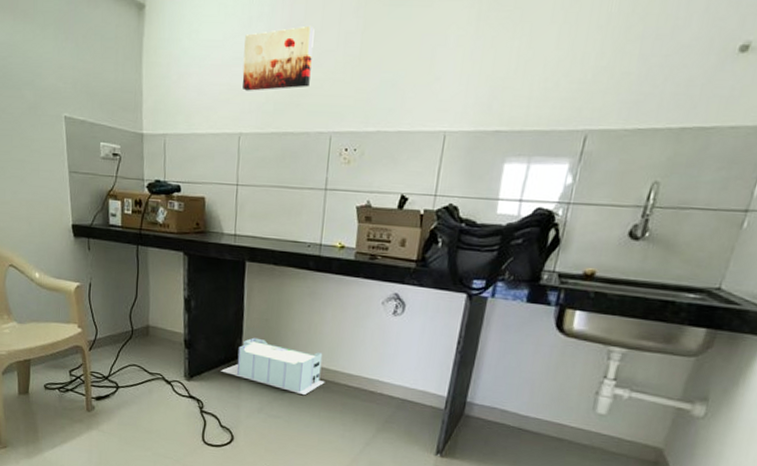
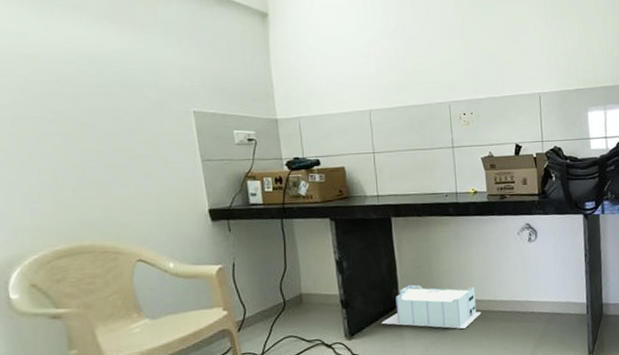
wall art: present [242,25,315,91] -> none [364,23,425,76]

